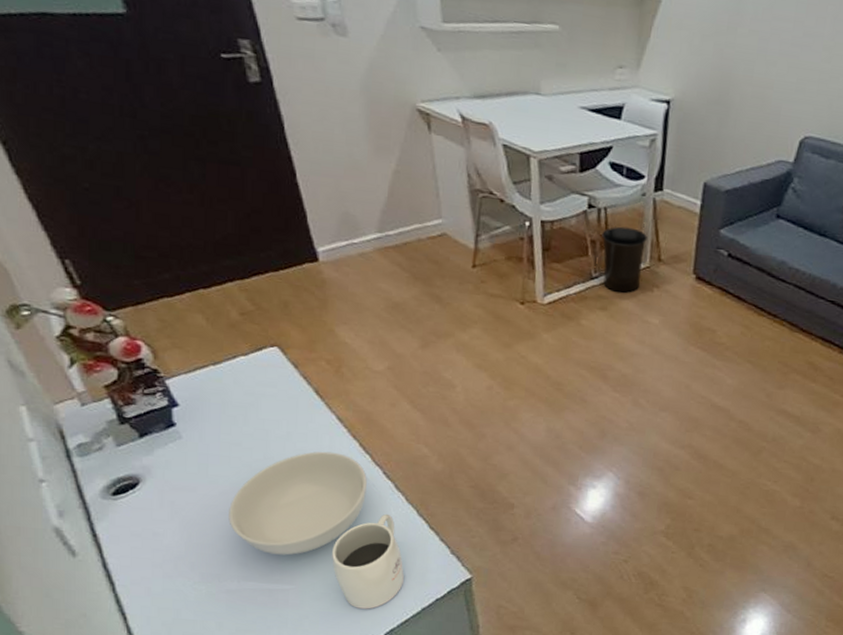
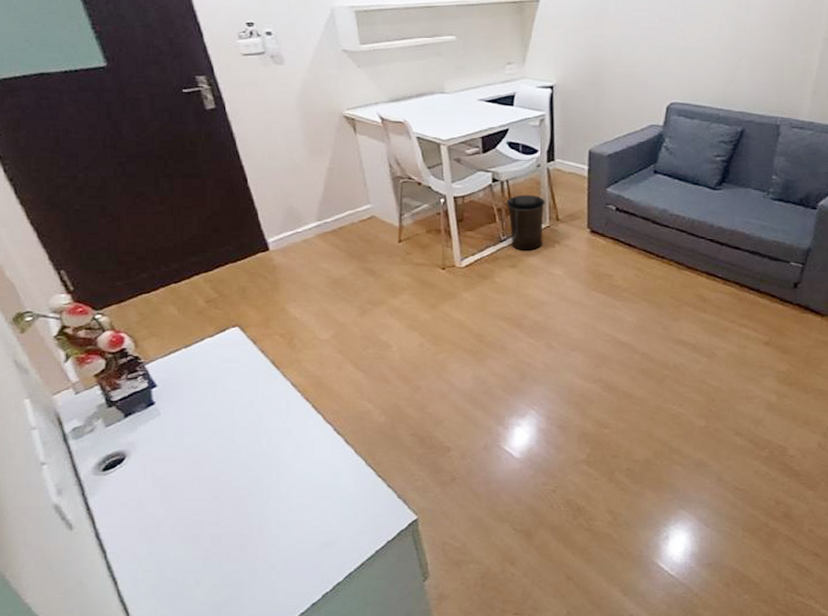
bowl: present [228,451,367,556] -> none [202,415,320,512]
mug: present [332,513,404,609] -> none [293,466,357,556]

